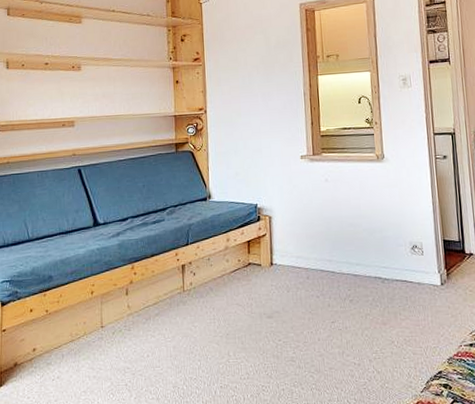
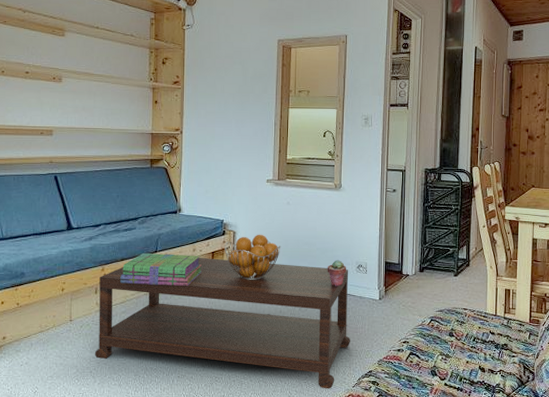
coffee table: none [129,247,413,396] -> present [94,257,350,389]
stack of books: none [151,245,238,283] -> present [120,252,202,286]
fruit basket: none [260,217,323,271] -> present [224,234,281,281]
potted succulent: none [377,241,400,272] -> present [327,260,347,287]

